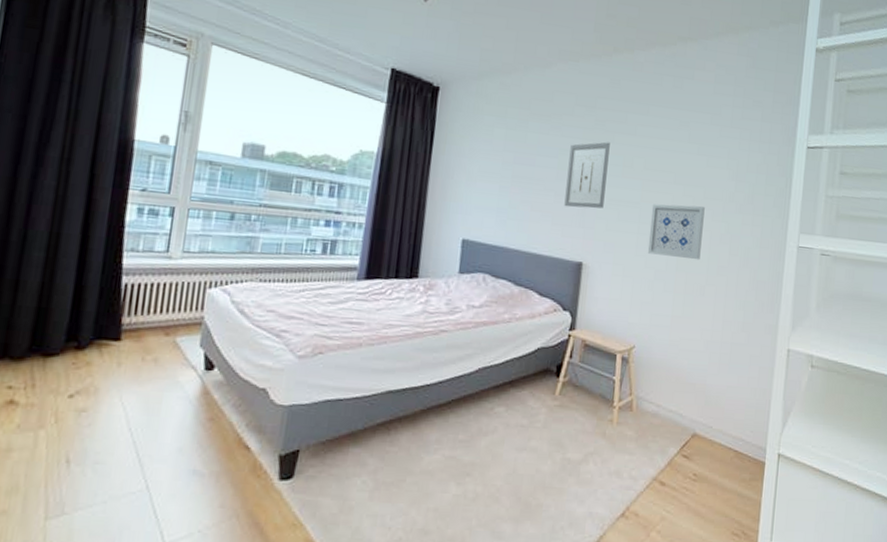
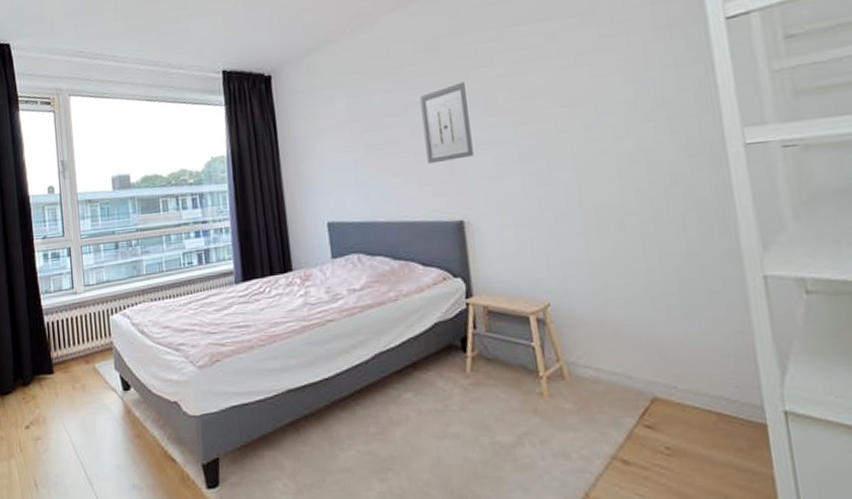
wall art: present [647,204,705,260] -> none [531,125,609,195]

